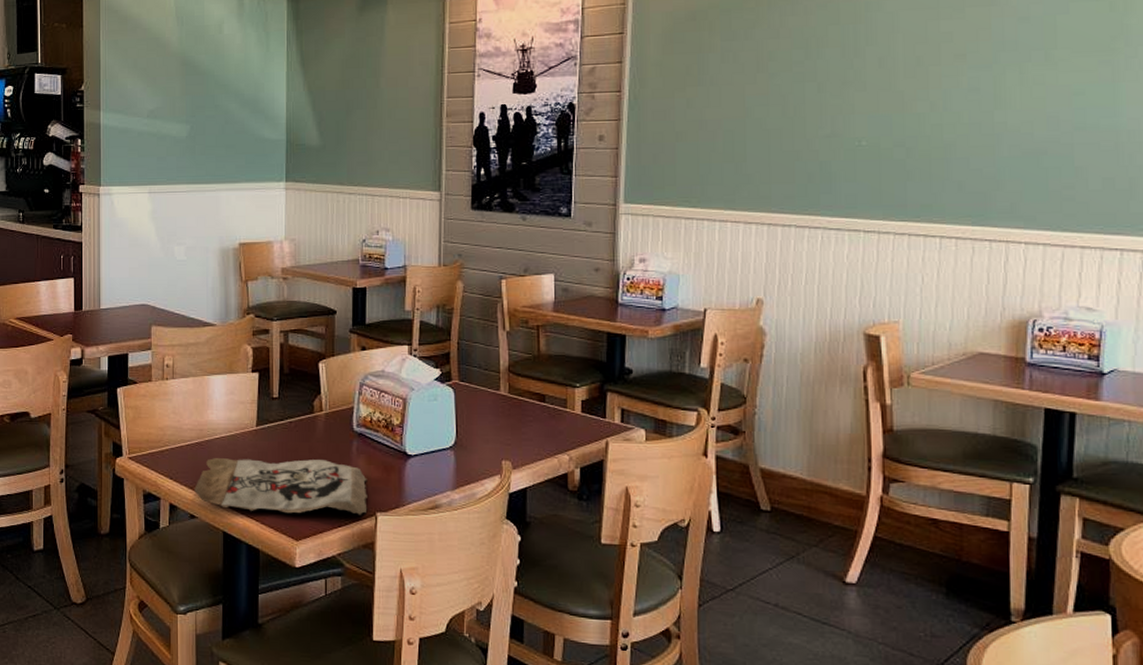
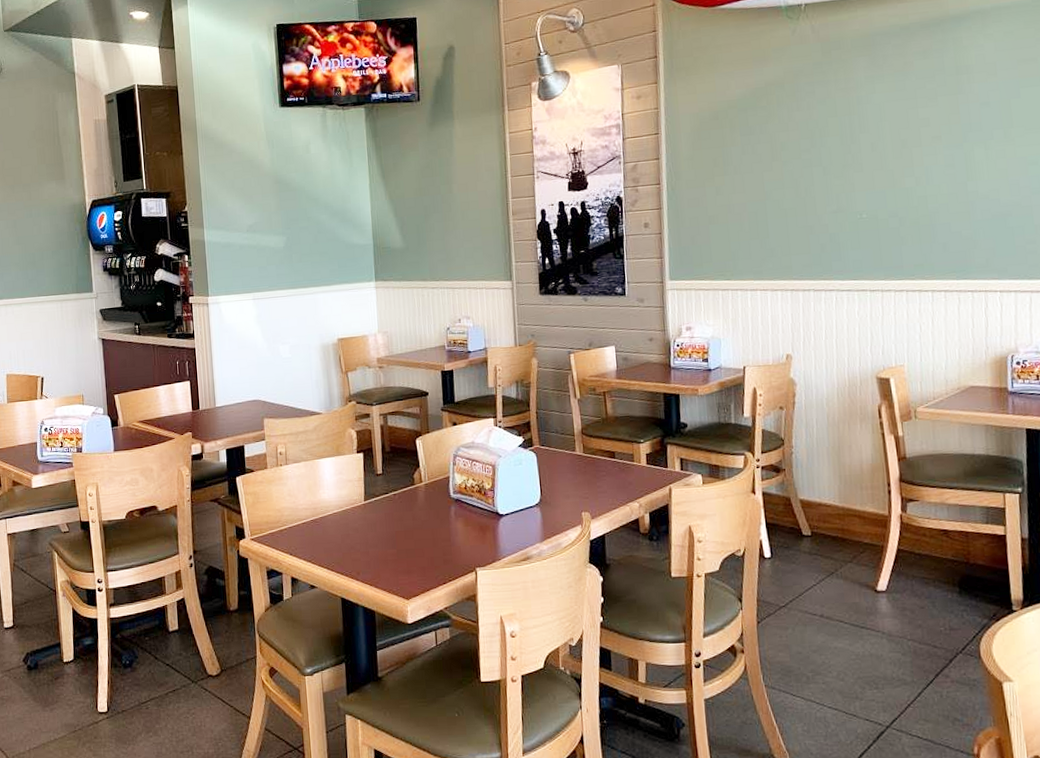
paper bag: present [194,458,368,515] -> none [312,525,468,577]

